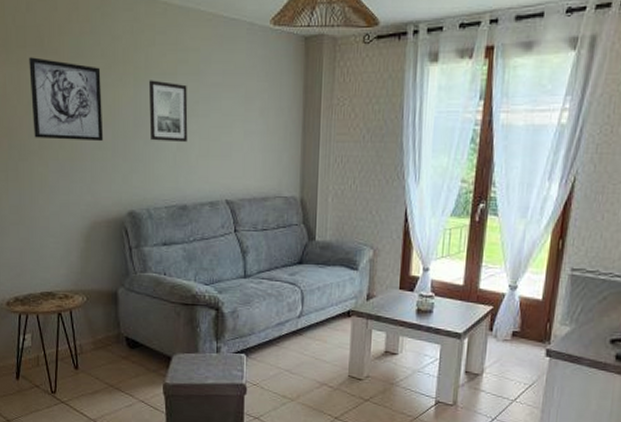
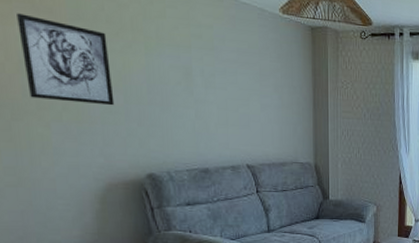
wall art: present [148,80,188,143] -> none [161,50,206,112]

